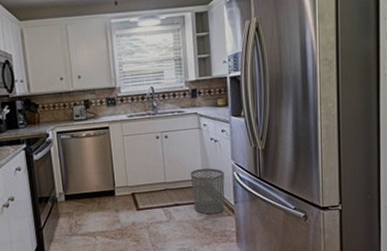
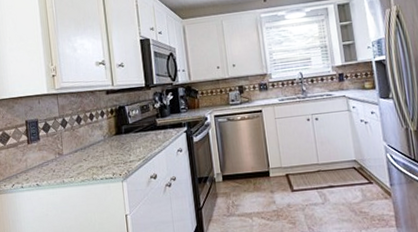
waste bin: present [190,167,225,214] -> none [342,149,381,197]

